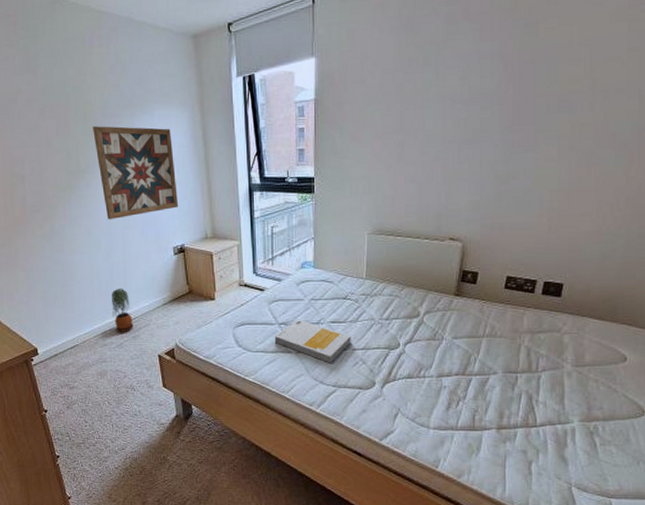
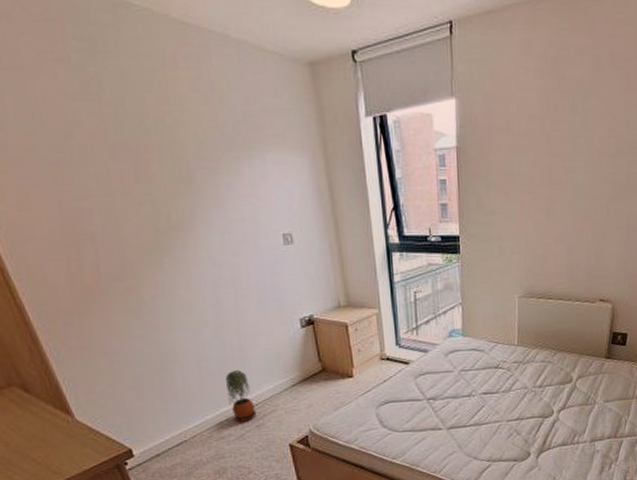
wall art: present [93,126,178,220] -> none [185,171,303,289]
book: present [274,319,351,363] -> none [422,392,505,437]

